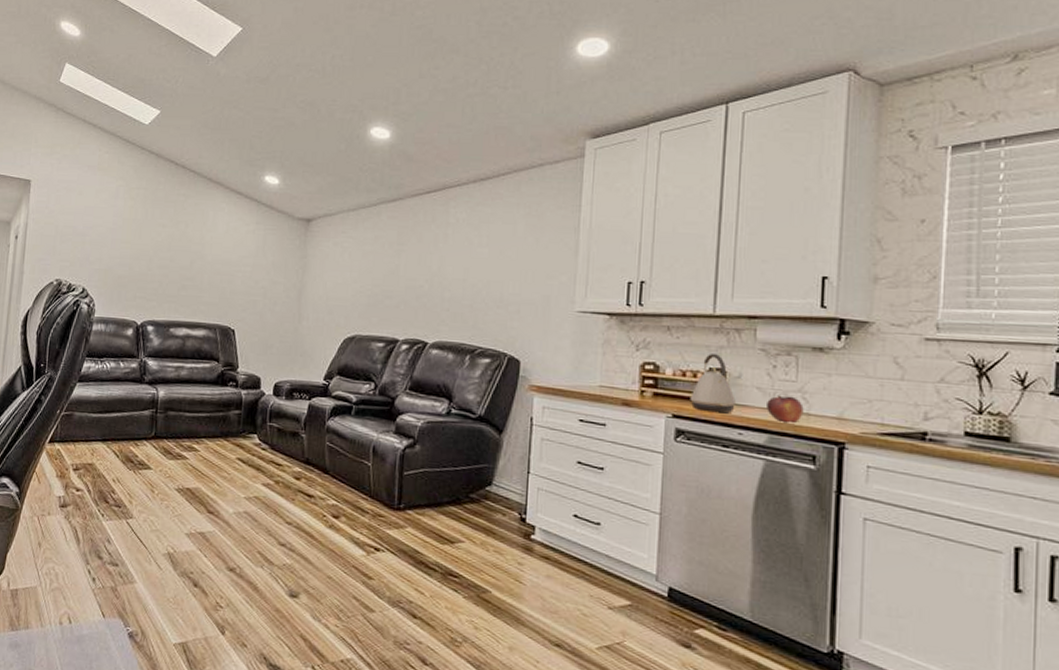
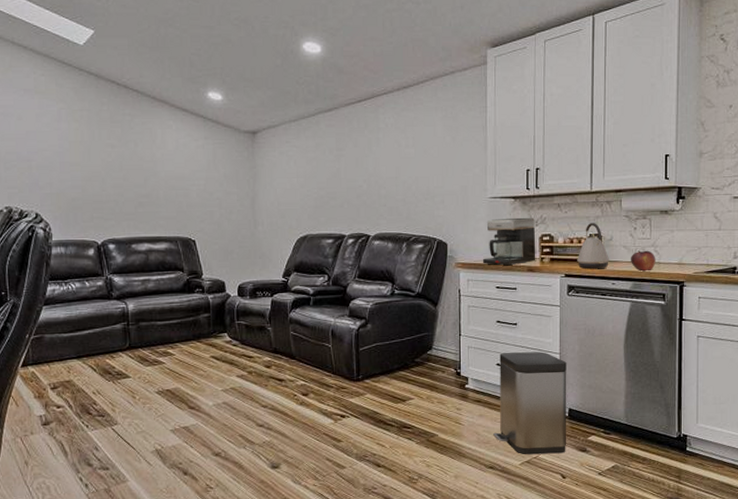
coffee maker: none [563,337,636,396] -> present [482,217,536,266]
pedal bin: none [563,502,669,645] -> present [493,352,567,455]

